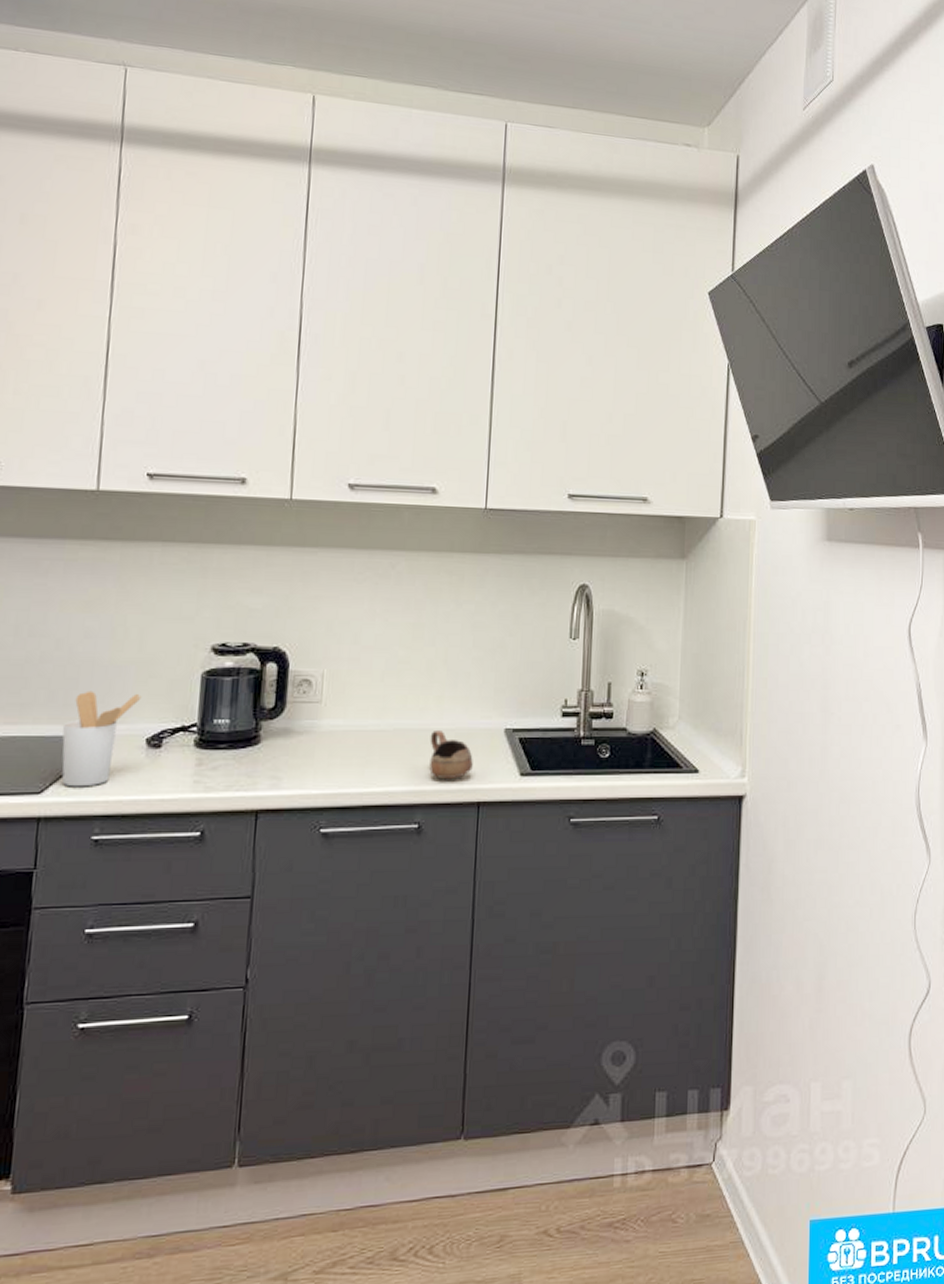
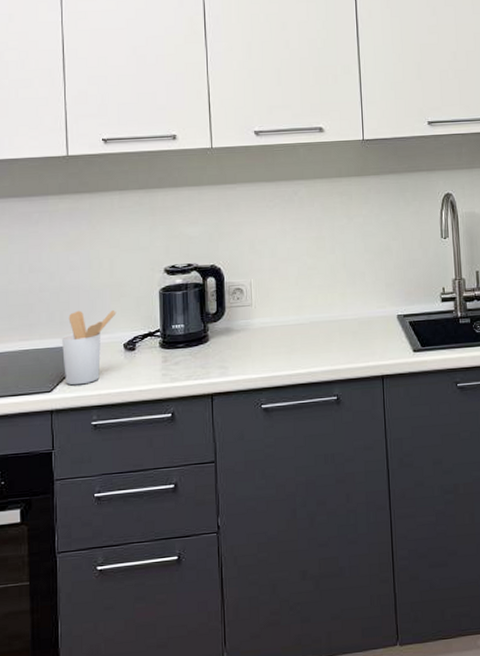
cup: present [429,731,473,780] -> none [339,321,375,360]

